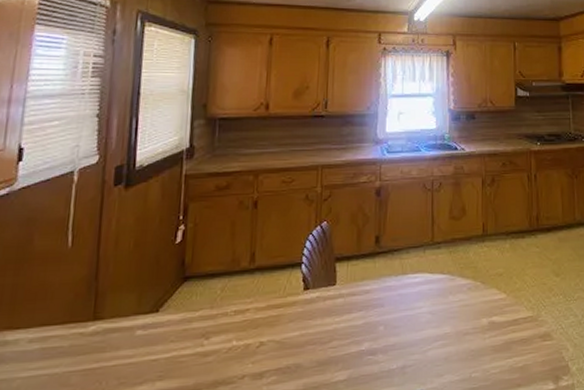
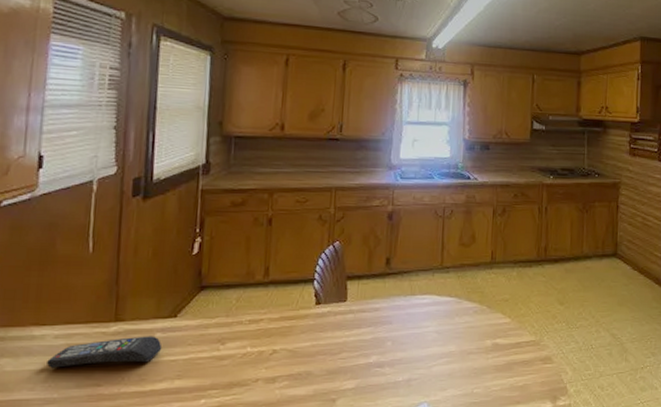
remote control: none [19,334,143,376] -> present [47,336,162,368]

